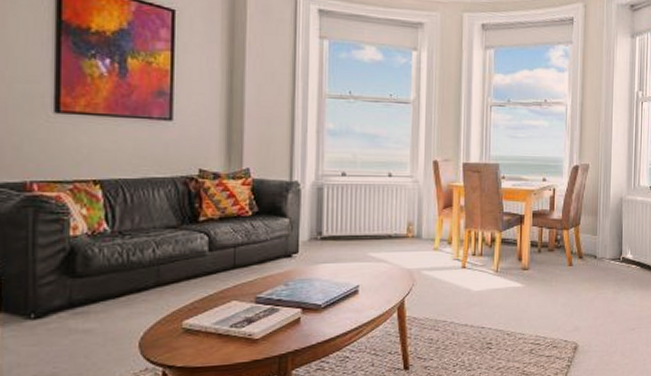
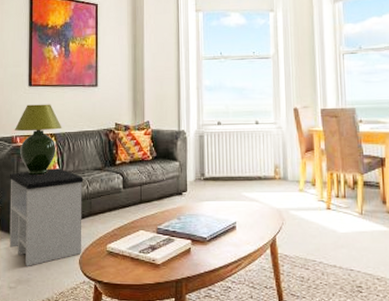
side table: none [18,226,148,357] -> present [9,168,83,266]
table lamp: none [27,138,113,237] -> present [14,104,62,176]

